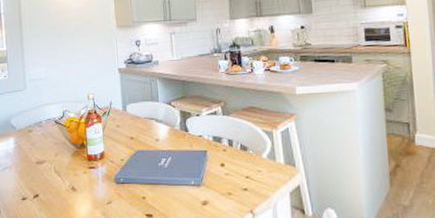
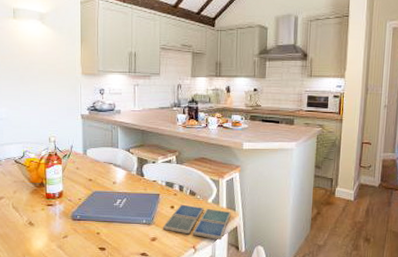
drink coaster: none [213,161,291,203] -> present [162,204,231,241]

